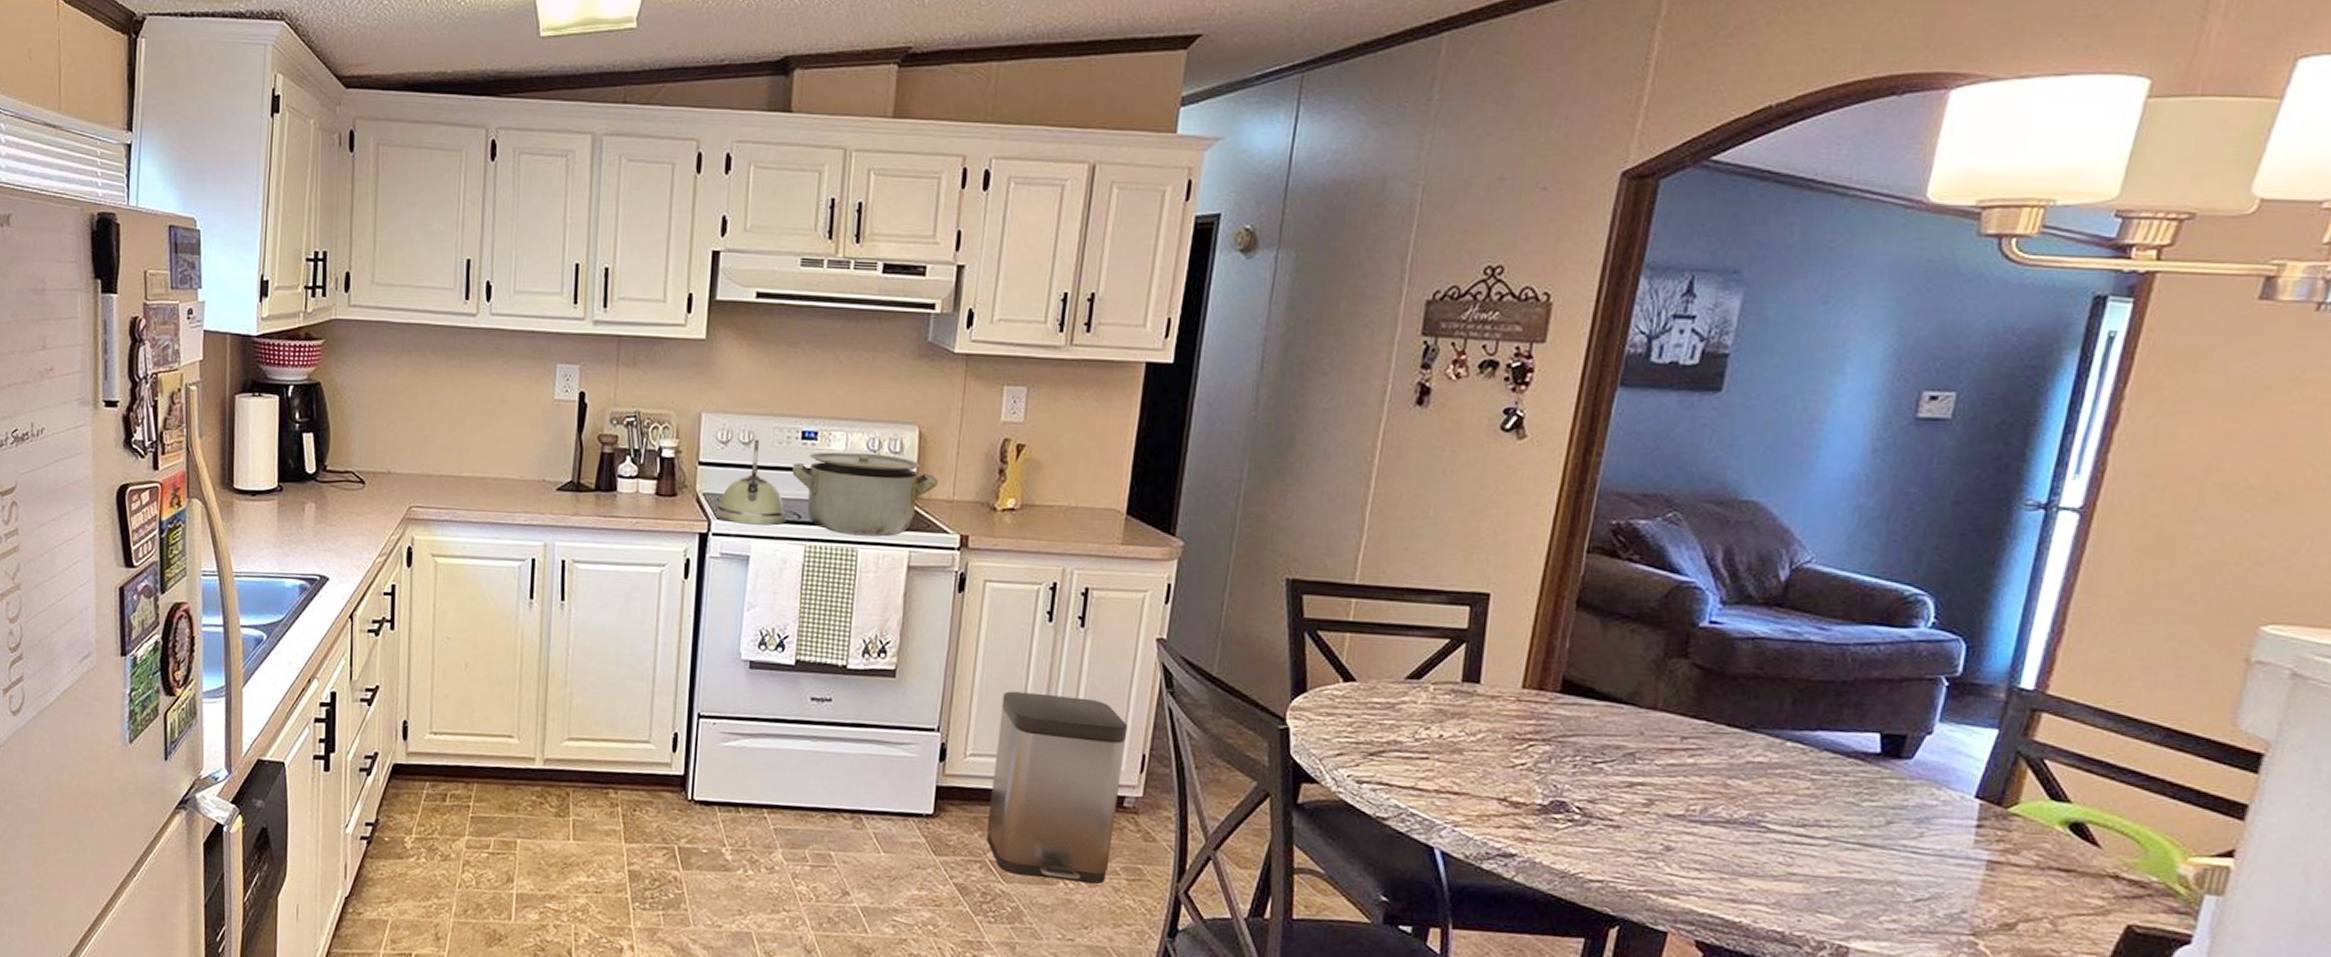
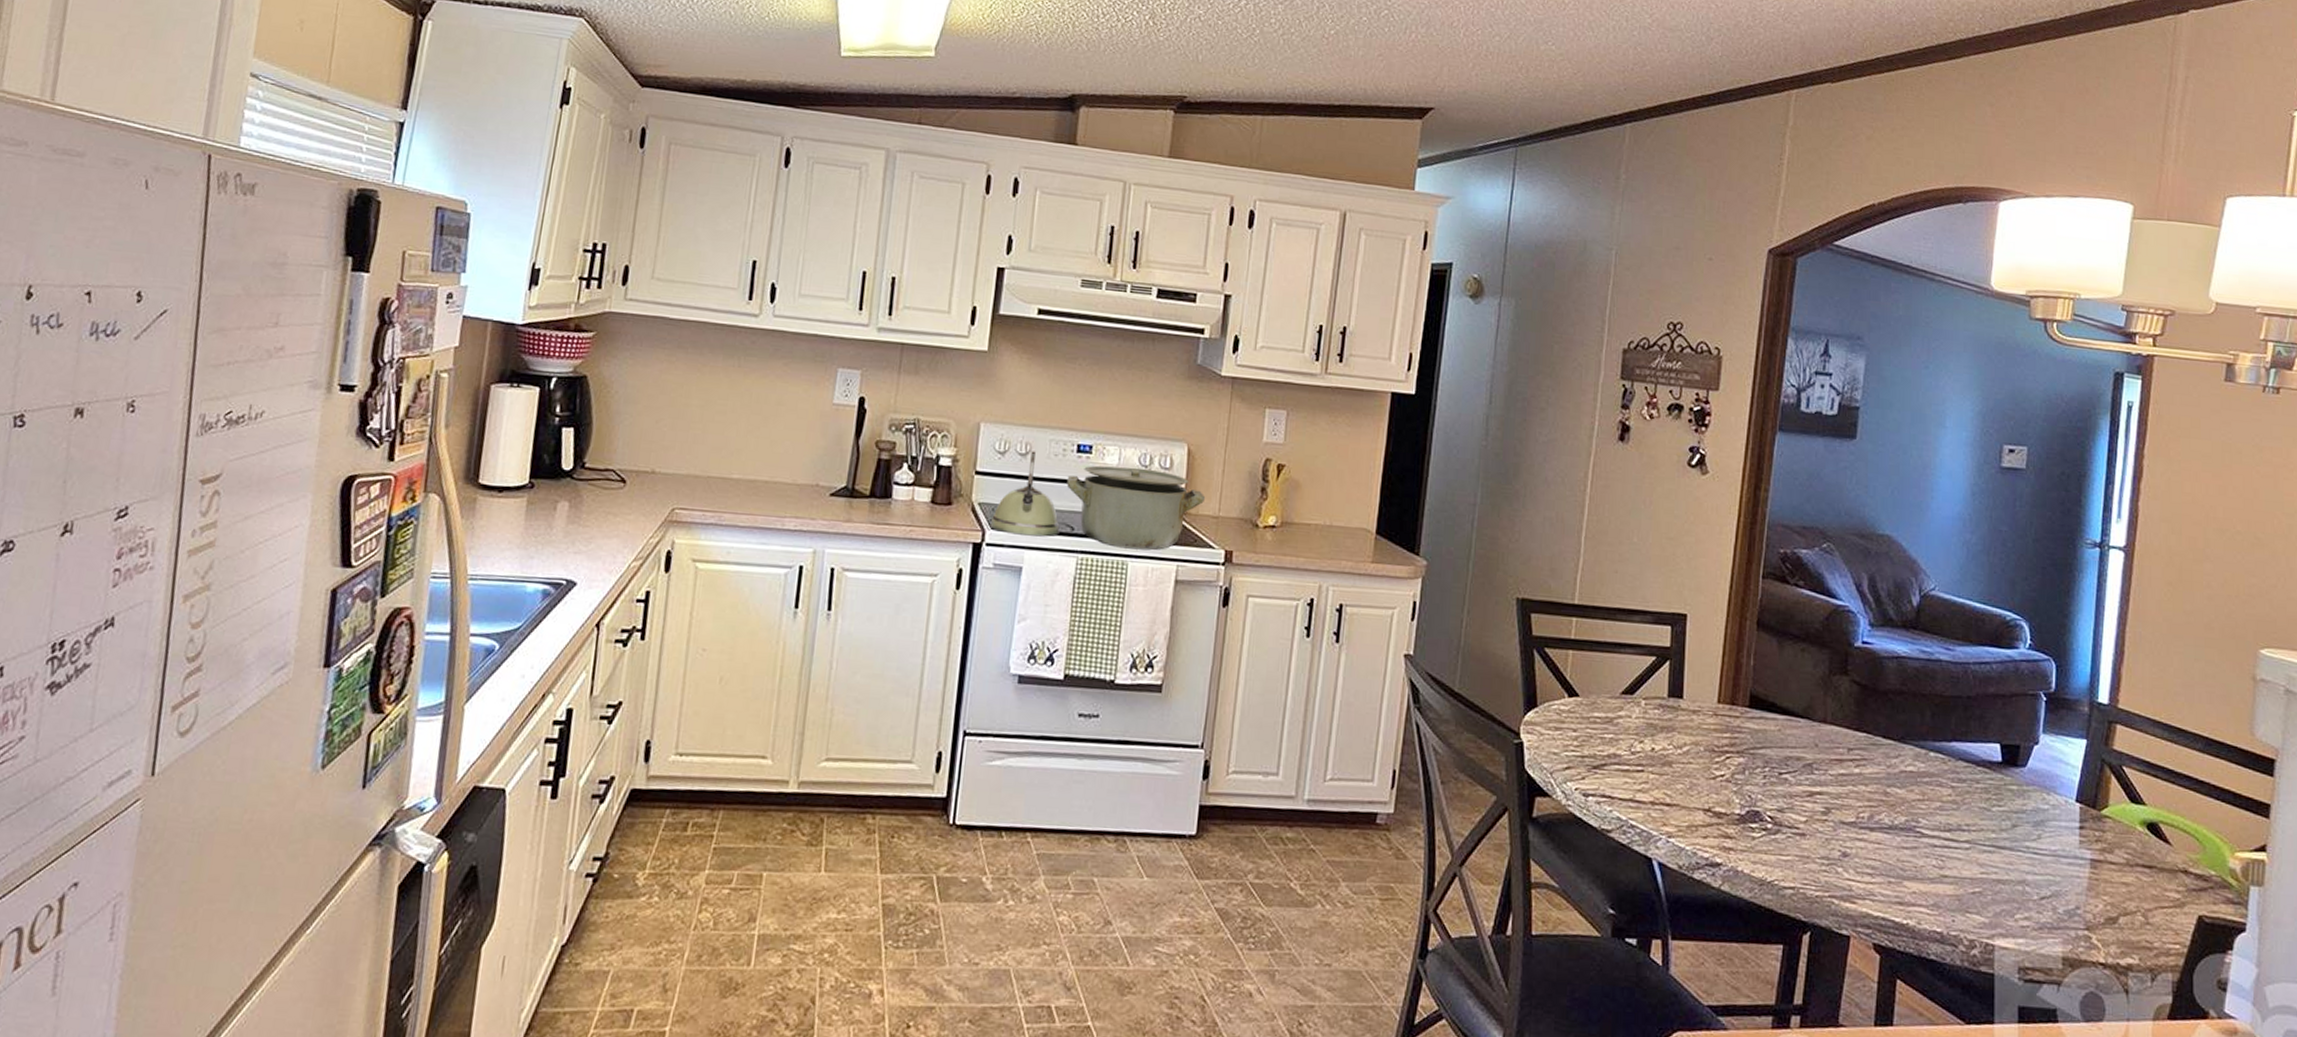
pedal bin: present [986,691,1128,884] -> none [1247,706,1380,904]

